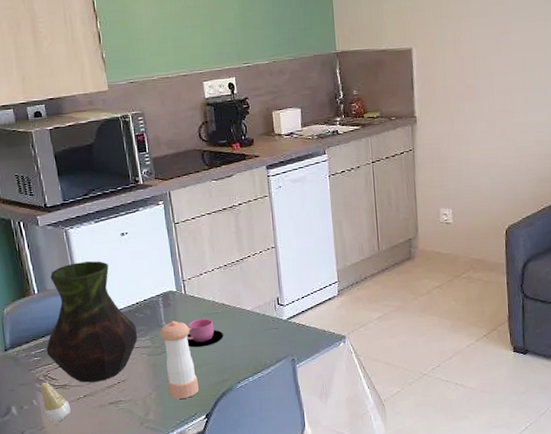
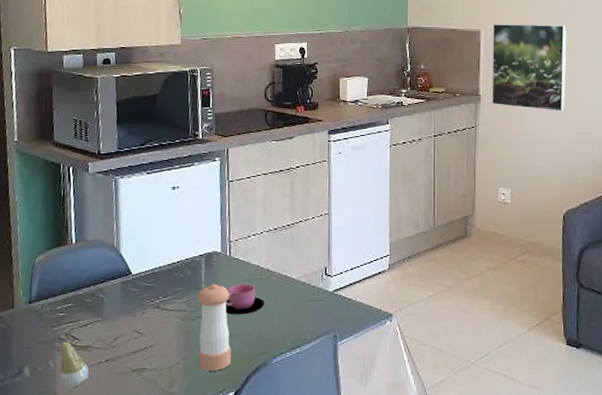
vase: present [46,261,138,383] -> none [73,214,174,347]
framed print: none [424,34,504,127] -> present [492,24,567,111]

